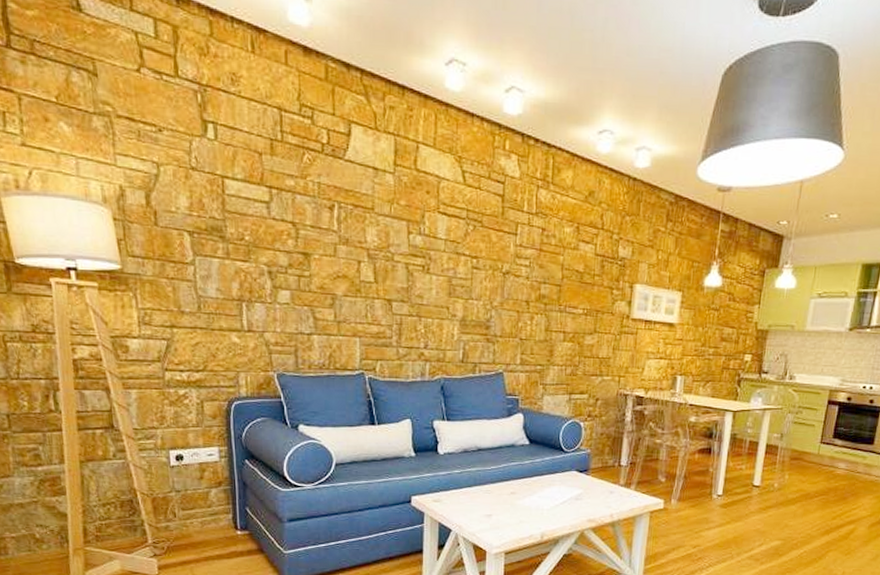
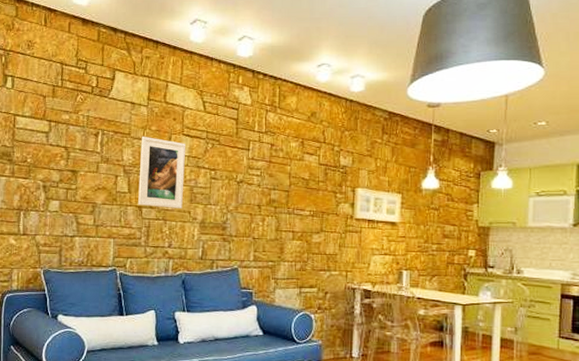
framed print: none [386,212,442,303] -> present [138,136,185,208]

